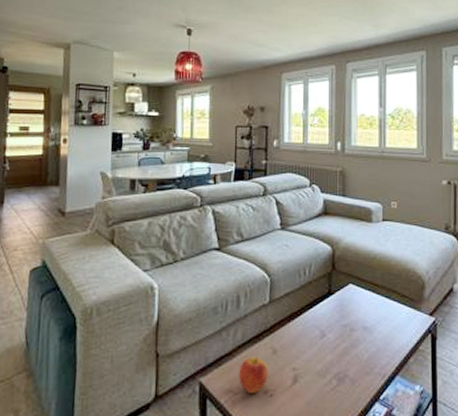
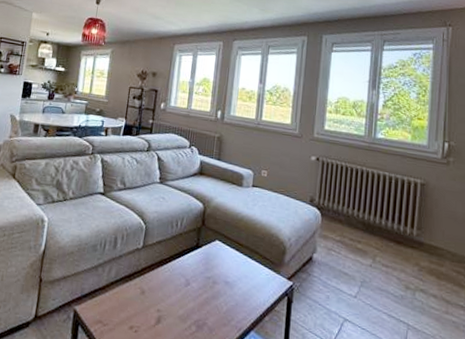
apple: present [239,357,268,394] -> none [108,293,136,328]

